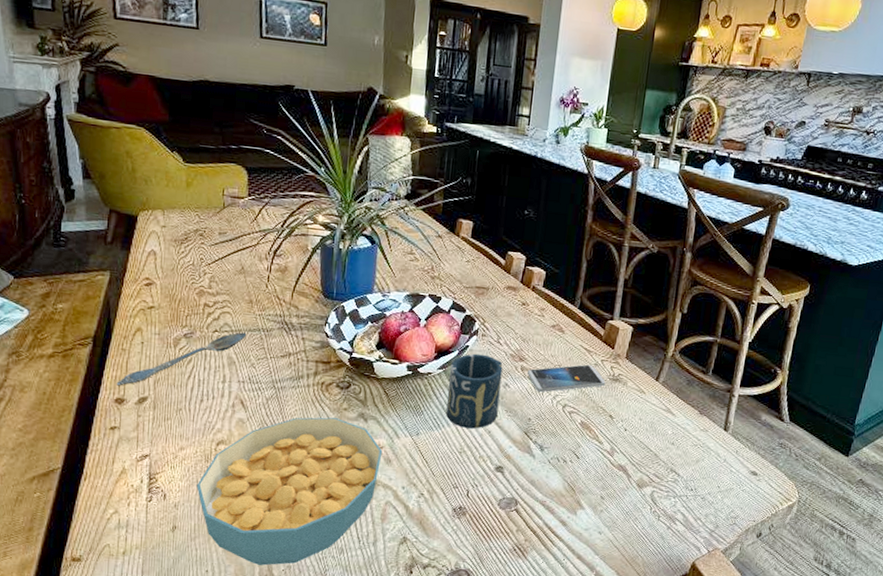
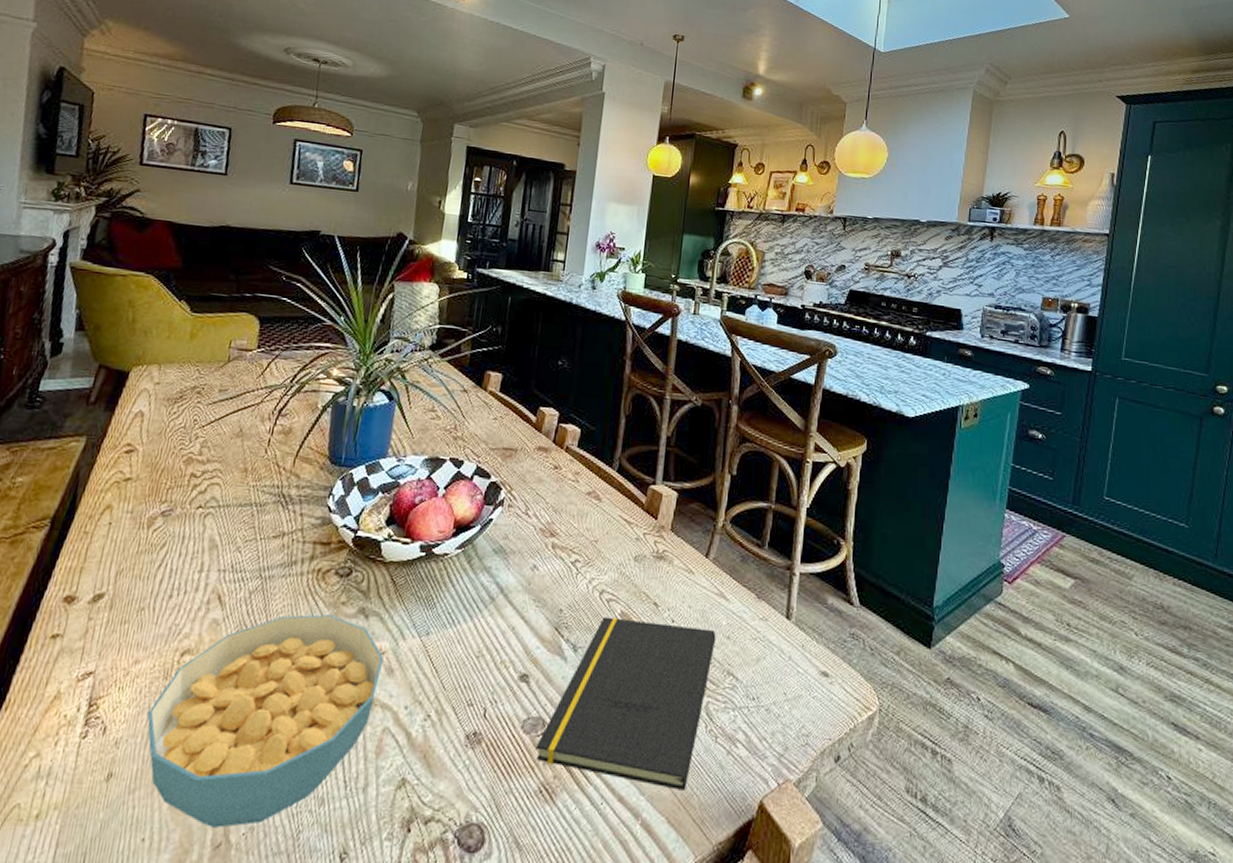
spoon: present [116,332,247,386] -> none [69,508,236,580]
cup: present [446,353,503,429] -> none [463,528,531,625]
notepad: none [510,425,663,553] -> present [535,616,716,791]
smartphone: present [527,364,606,393] -> none [559,539,649,576]

